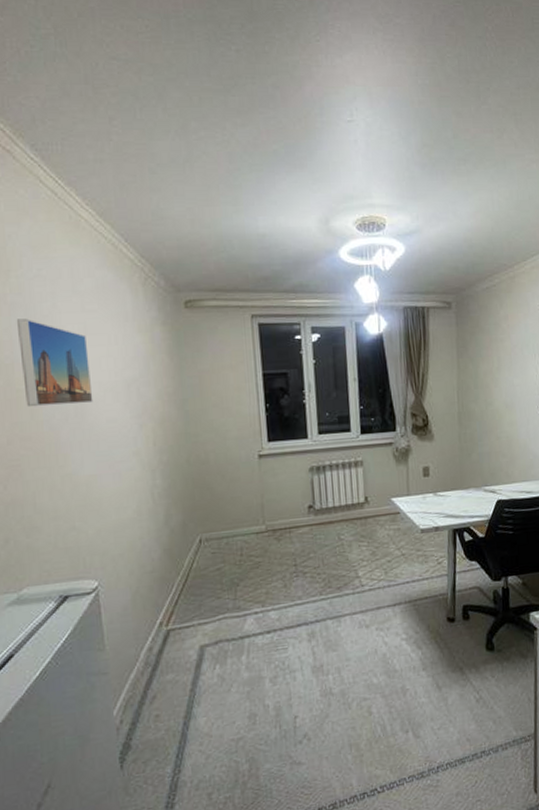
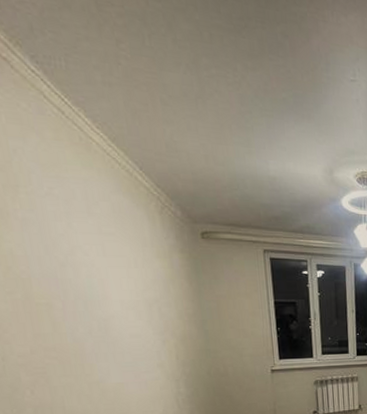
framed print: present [16,318,93,408] -> none [29,235,116,321]

